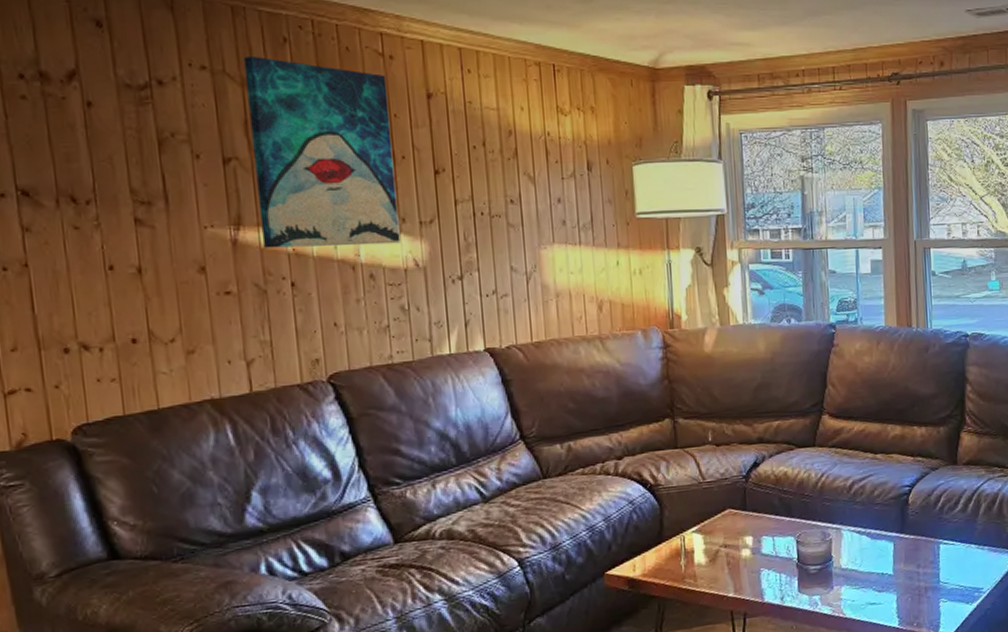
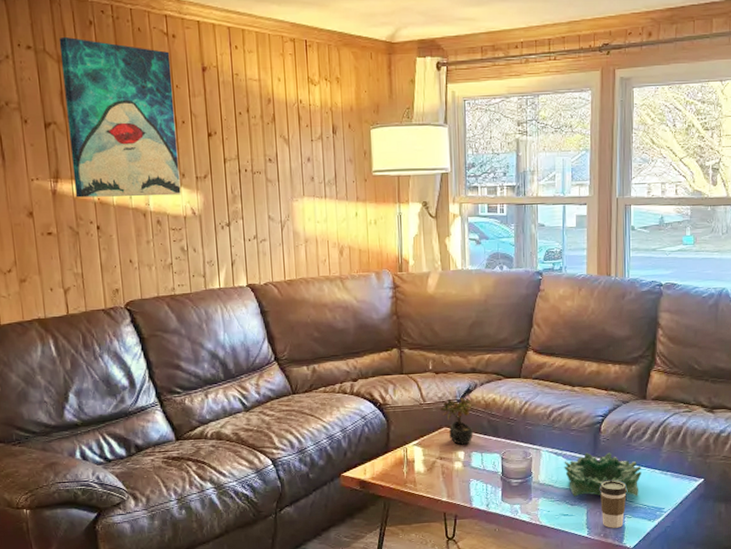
succulent plant: none [721,473,763,529] -> present [439,398,473,445]
decorative bowl: none [868,528,956,582] -> present [564,452,642,497]
coffee cup: none [909,559,941,616] -> present [599,480,627,528]

